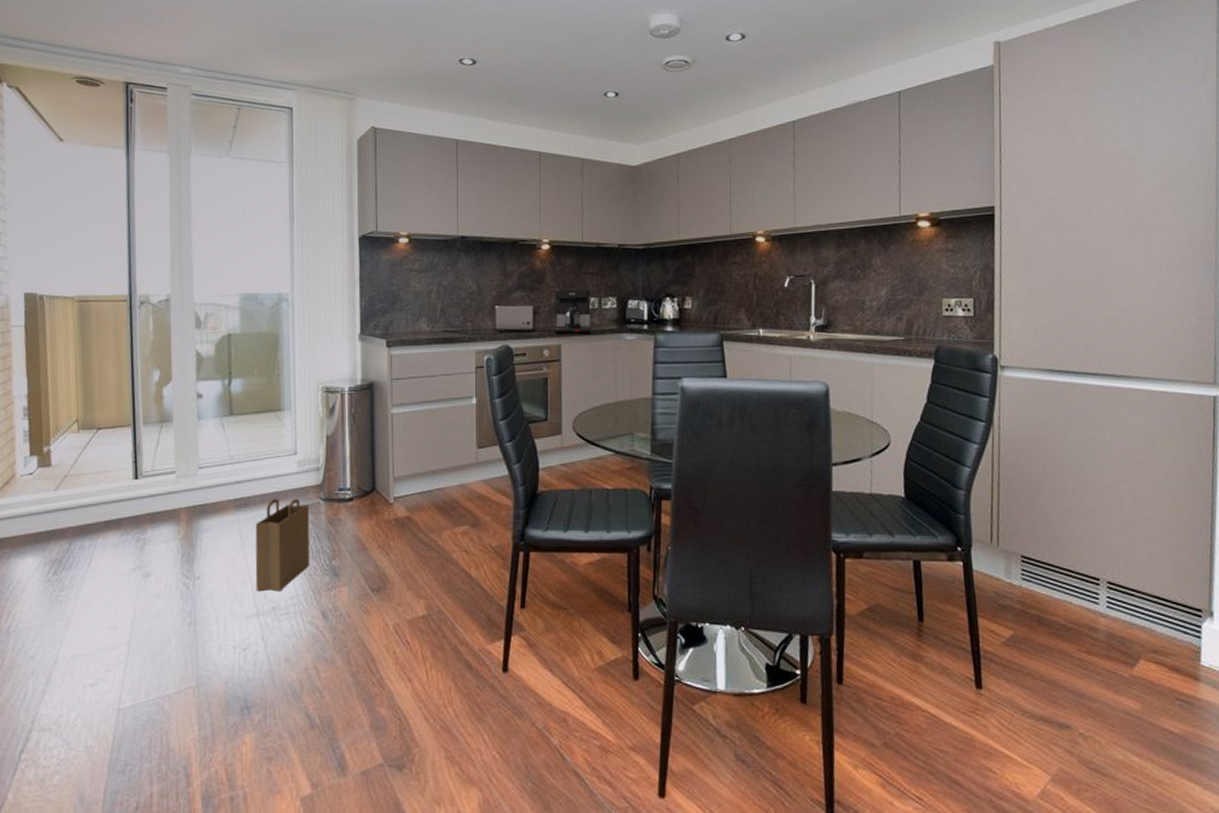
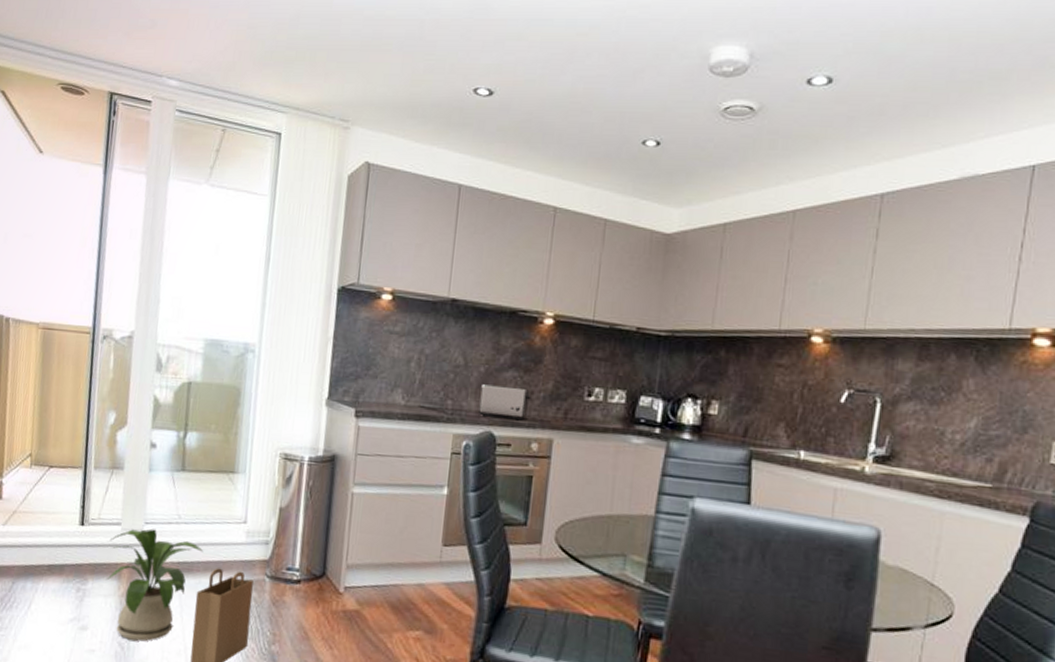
house plant: none [165,472,259,578] -> present [107,528,204,642]
coffee maker: present [554,288,592,334] -> none [547,372,597,430]

